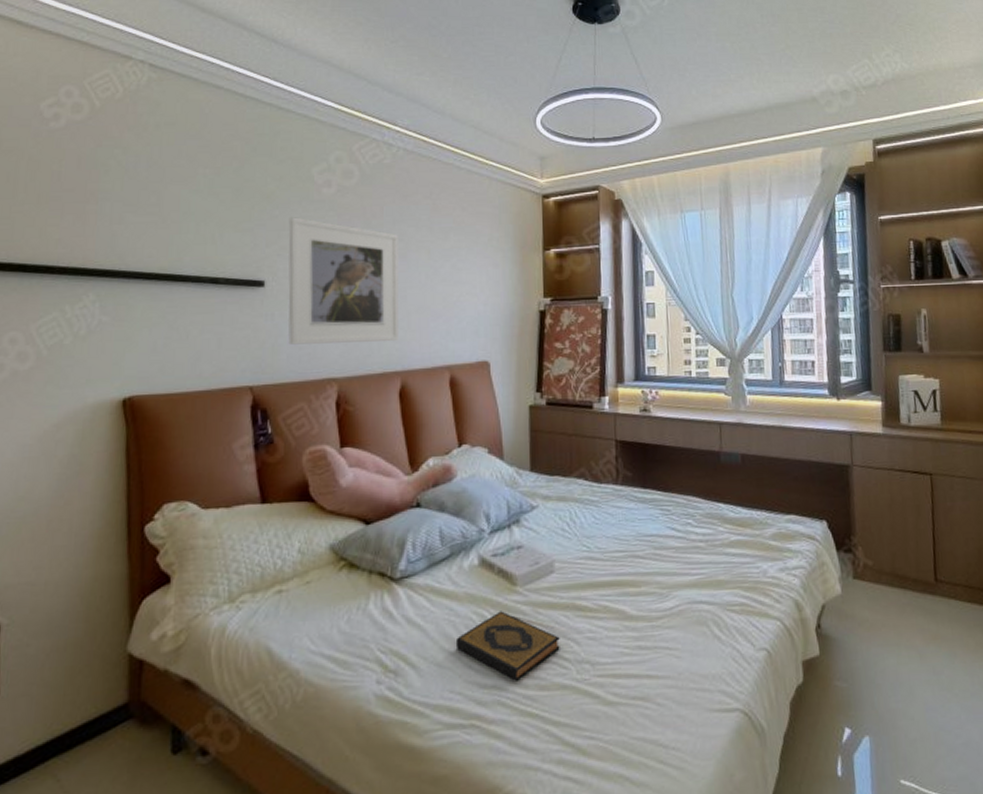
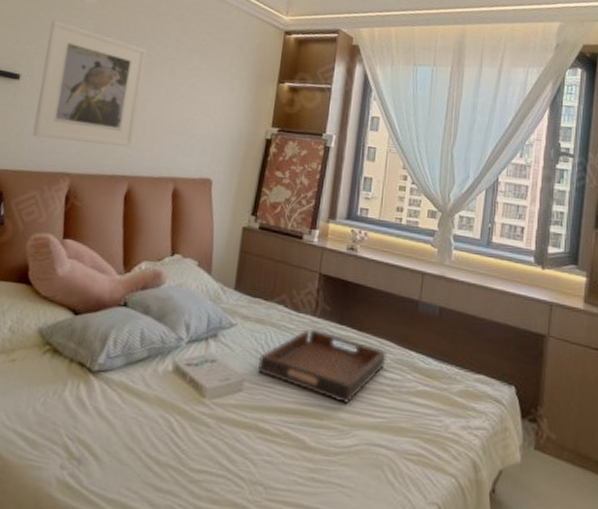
hardback book: present [455,611,560,681] -> none [139,419,238,491]
serving tray: none [567,498,695,568] -> present [258,329,387,404]

